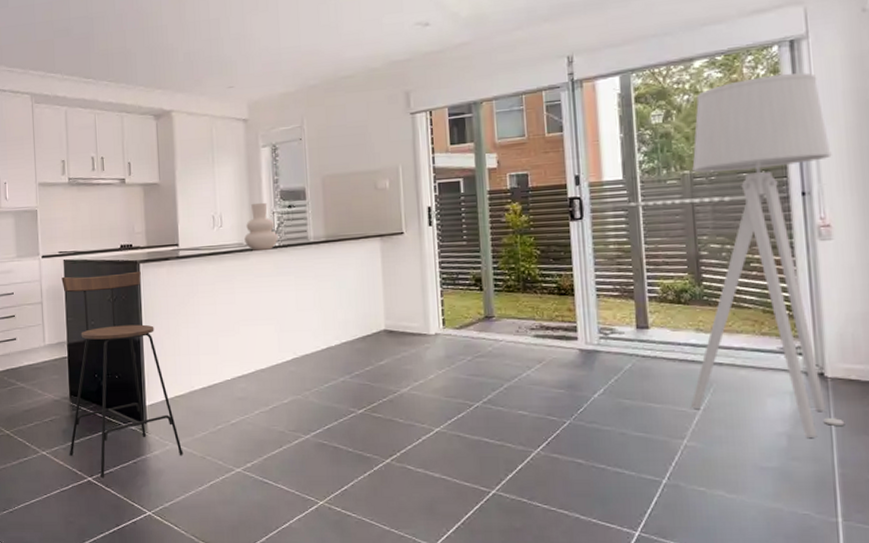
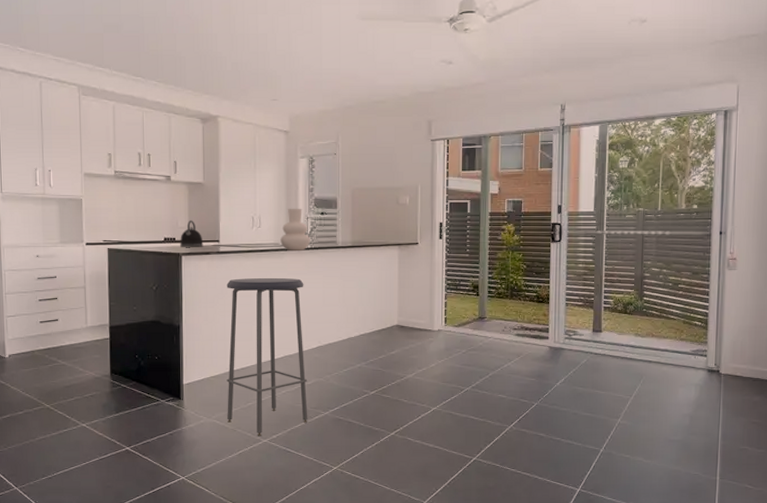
bar stool: present [61,271,184,477] -> none [105,263,216,447]
kettle: none [137,224,162,255] -> present [180,220,204,248]
bar stool: none [188,281,287,465] -> present [226,277,308,437]
floor lamp: present [691,72,845,437] -> none [626,136,743,418]

